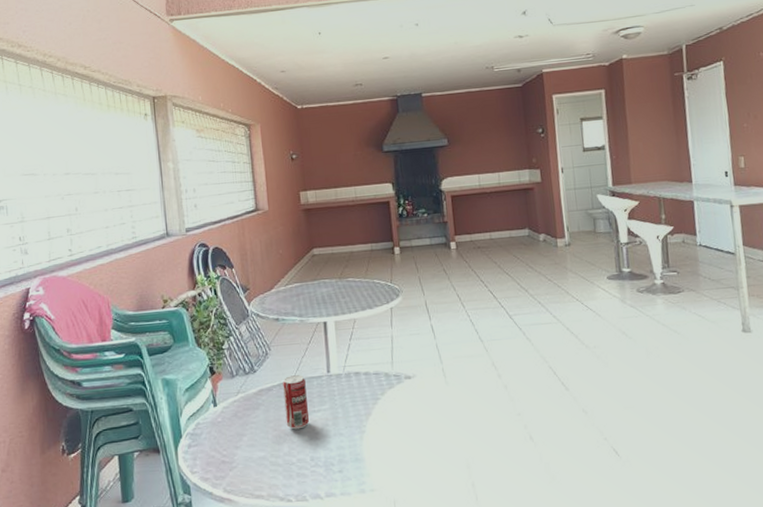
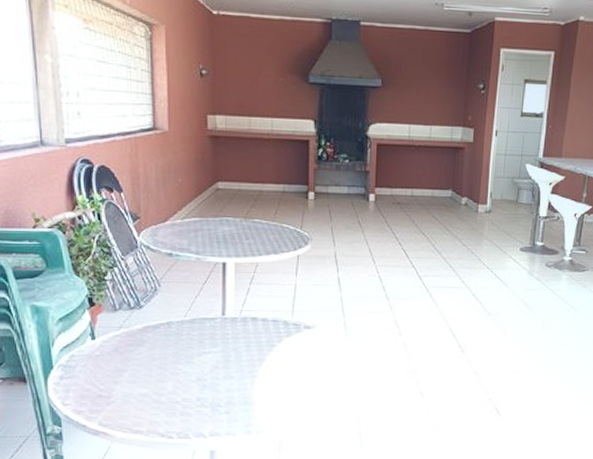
soda can: present [283,375,310,430] -> none [172,315,199,369]

